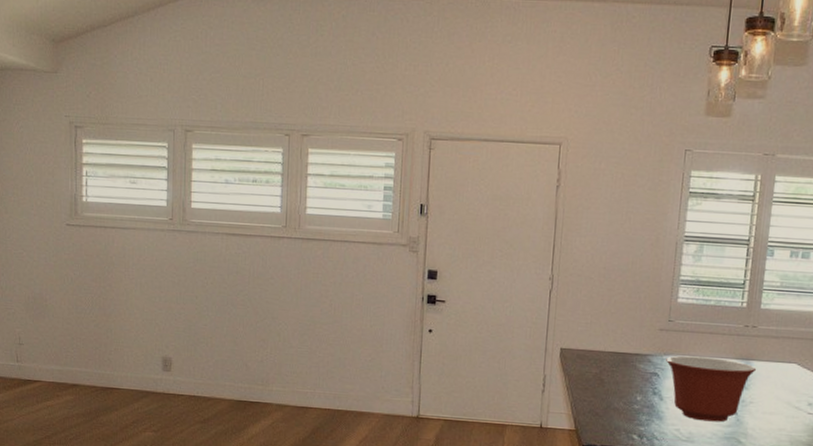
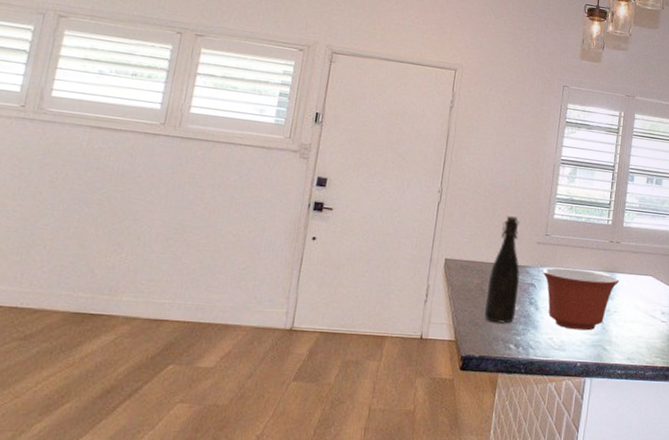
bottle: none [605,302,641,414] -> present [484,216,520,324]

